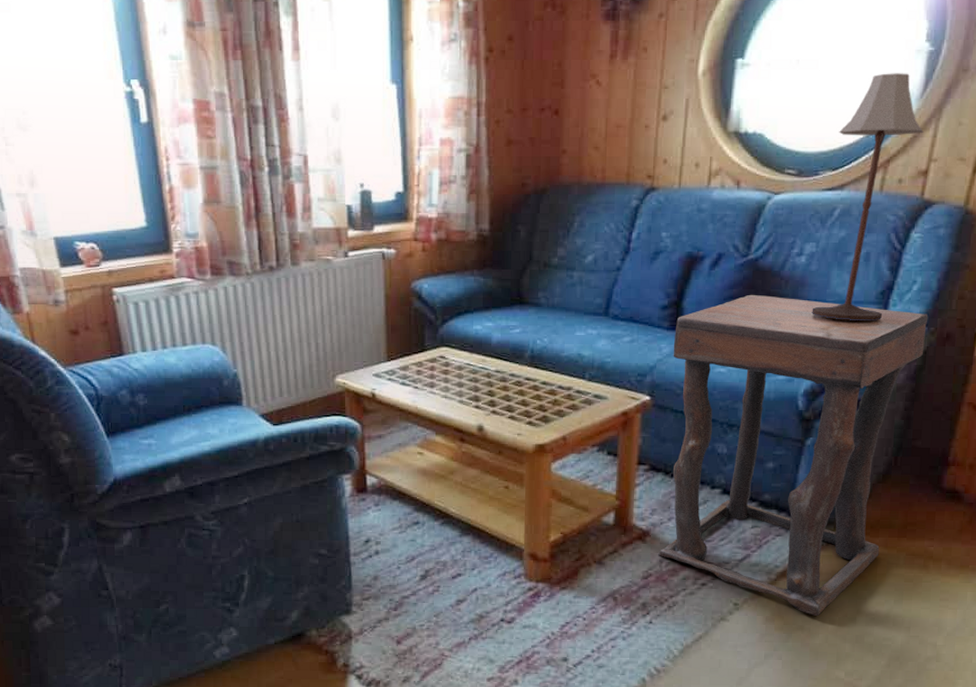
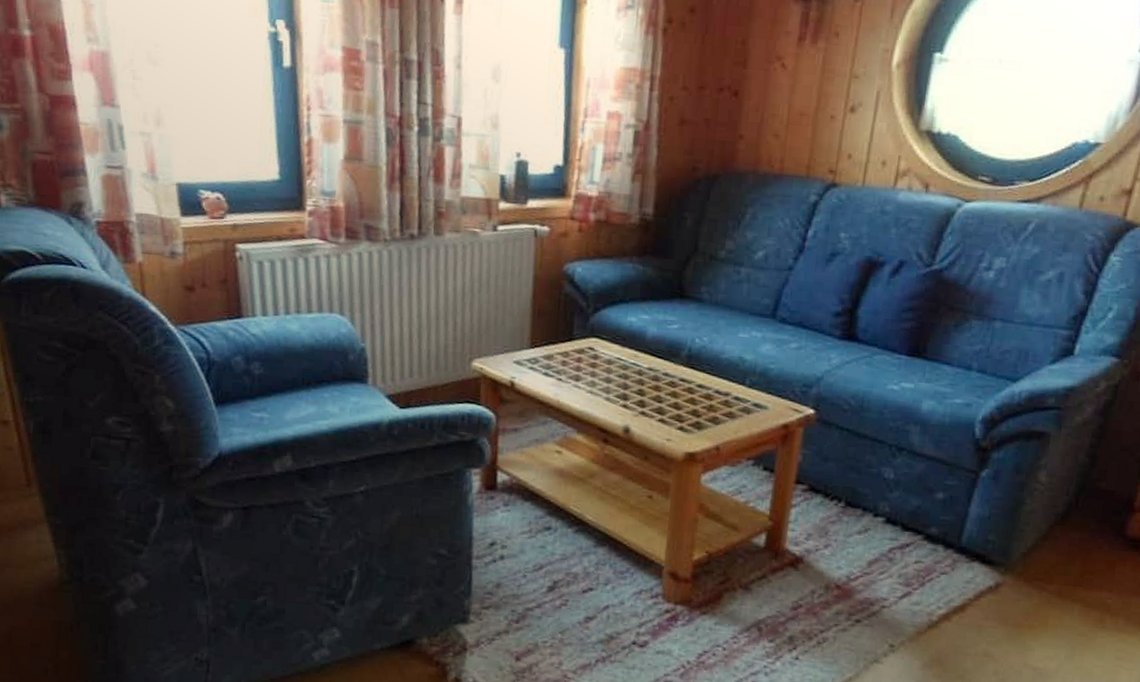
side table: present [657,294,929,617] -> none [809,307,1123,667]
table lamp: present [811,73,924,321] -> none [996,81,1131,347]

